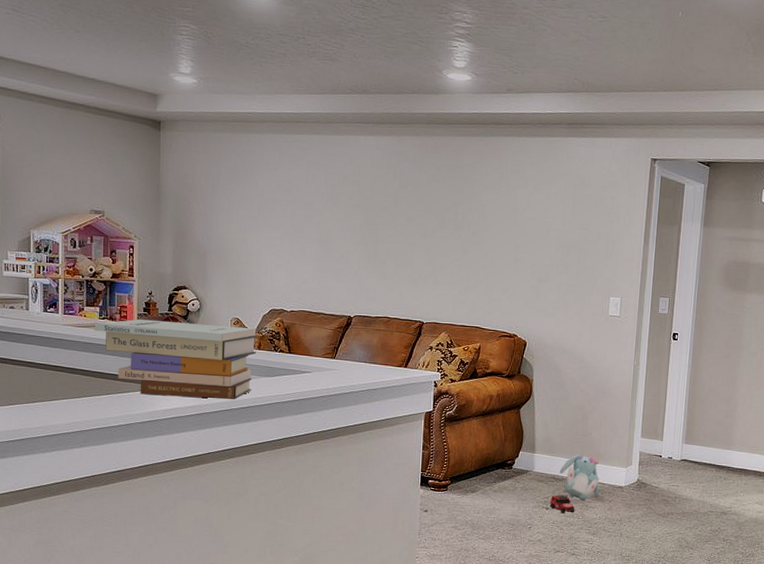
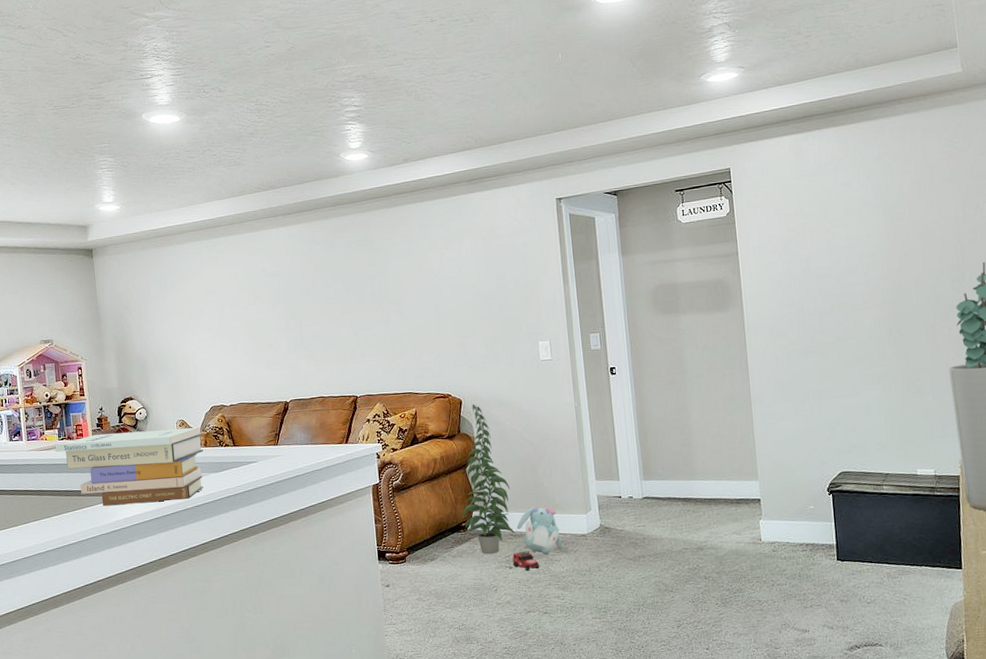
plant: none [507,347,560,494] -> present [462,404,516,555]

